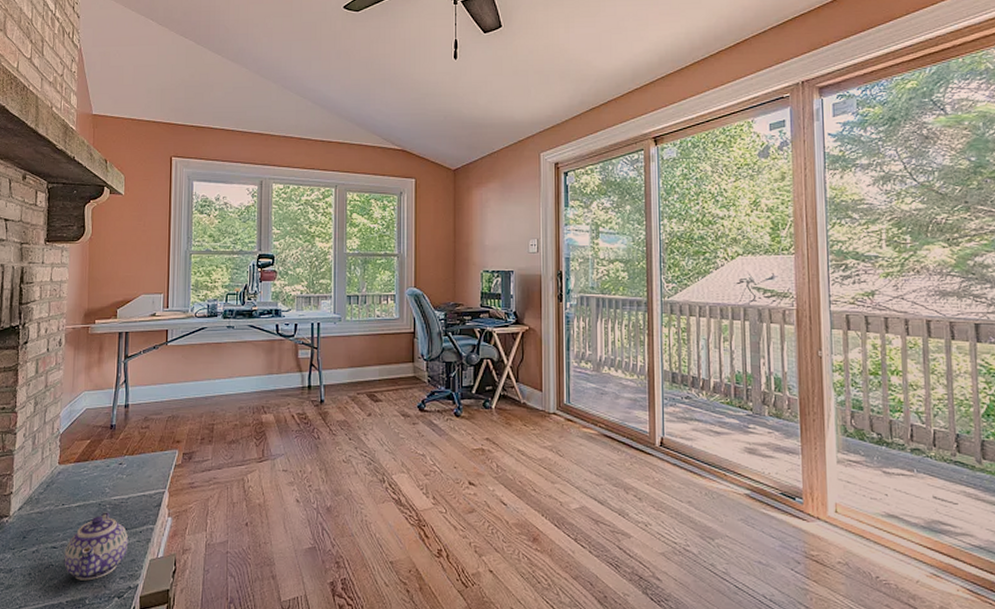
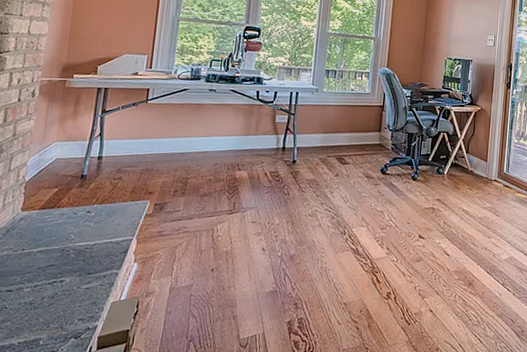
teapot: present [64,512,129,581] -> none [19,257,91,322]

